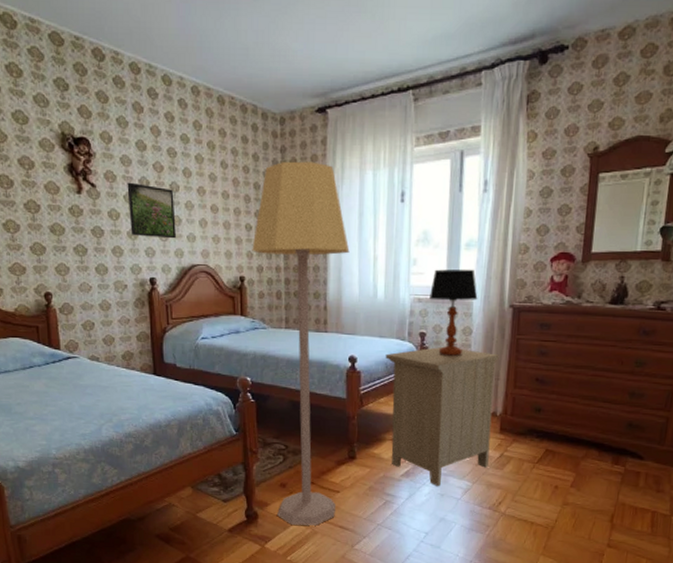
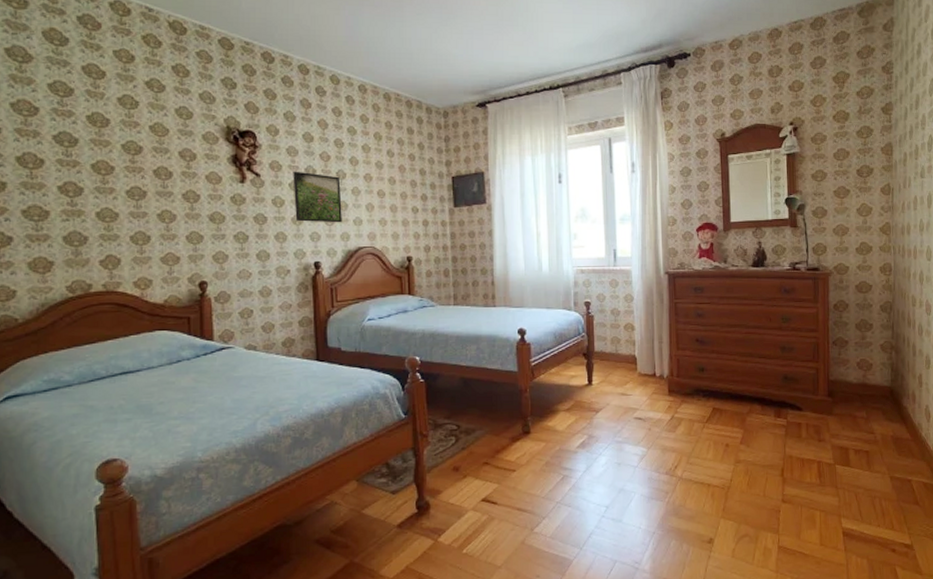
lamp: present [252,161,350,526] -> none [419,149,514,512]
nightstand: present [385,346,499,486] -> none [553,314,661,455]
table lamp: present [429,269,478,357] -> none [591,241,636,324]

